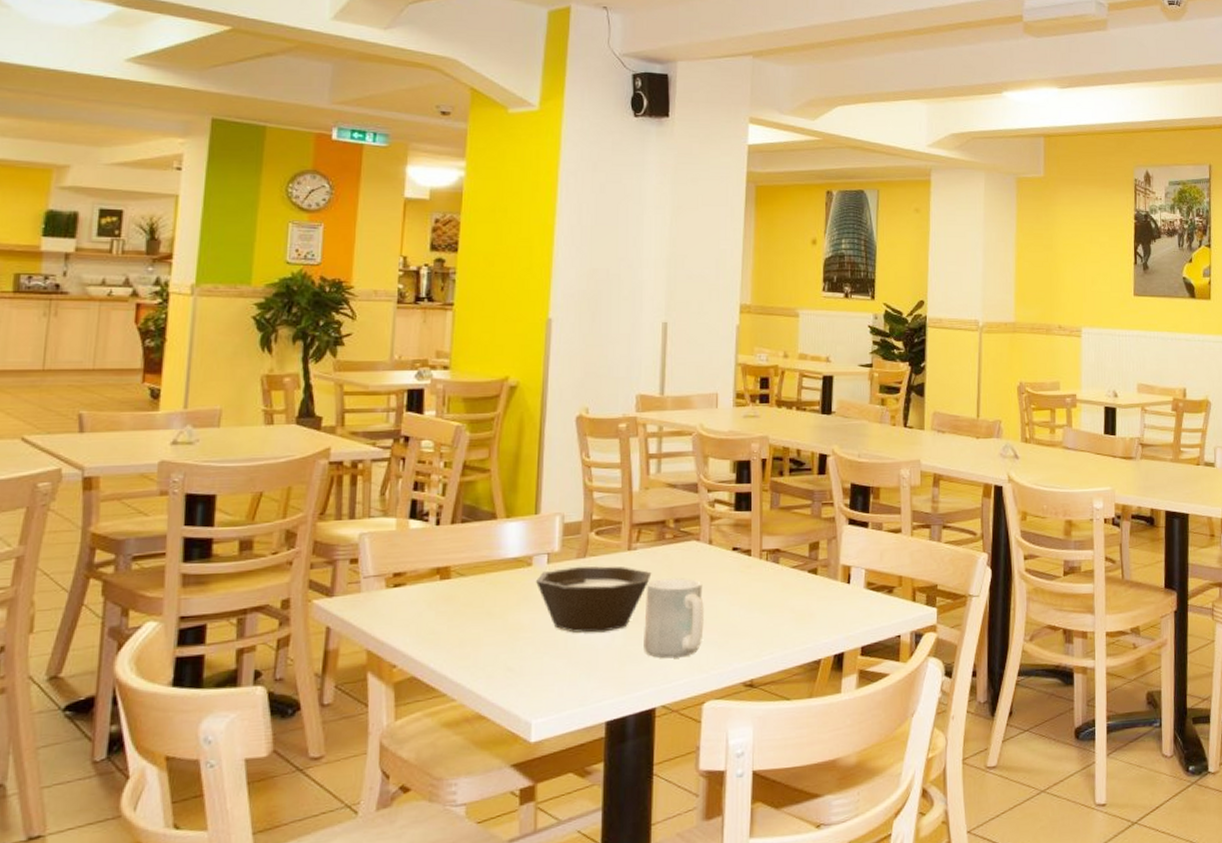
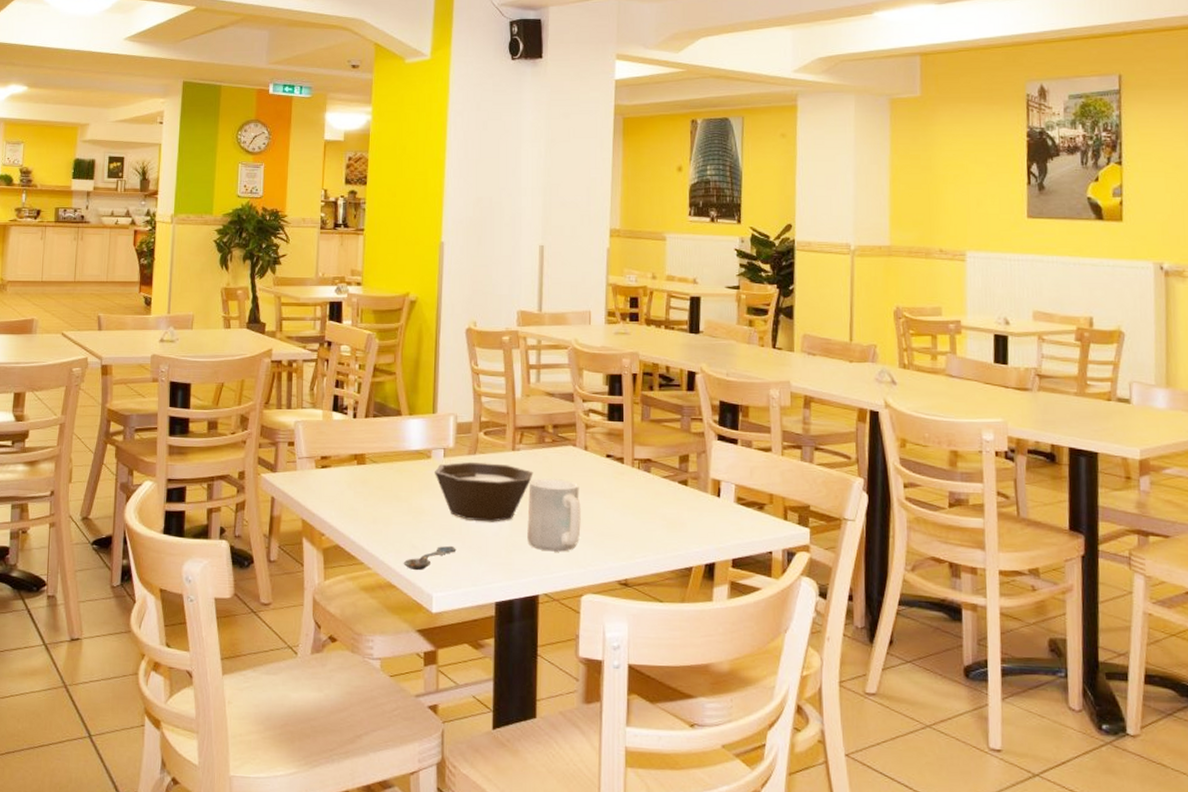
spoon: none [496,663,561,697] -> present [403,545,457,571]

